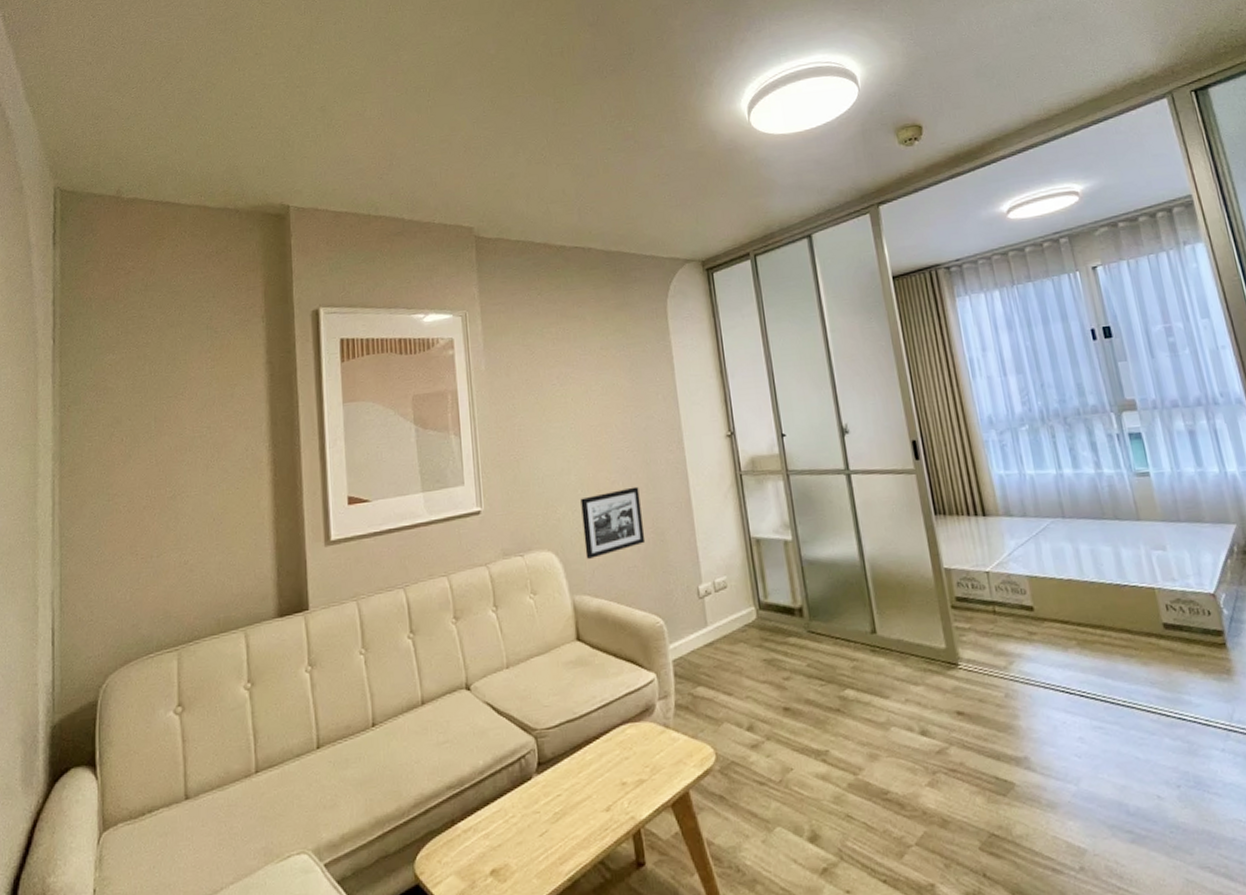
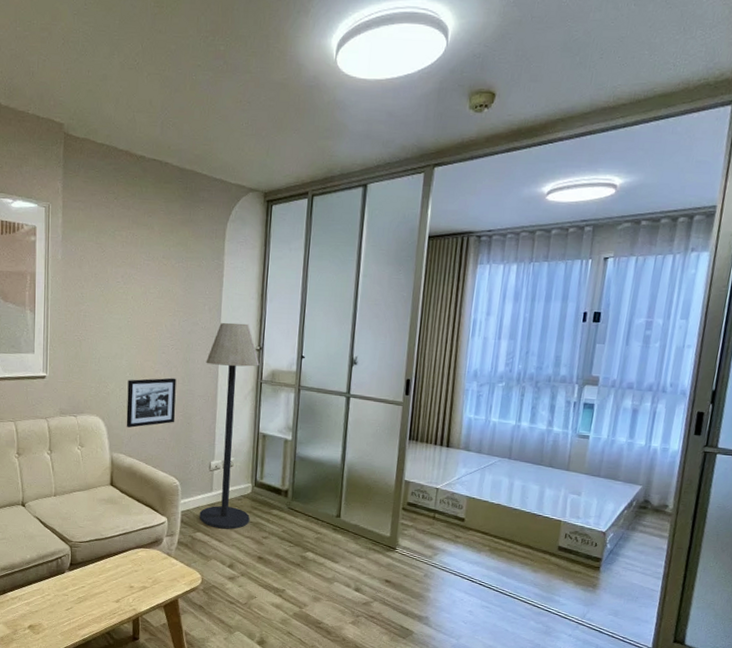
floor lamp: none [670,407,762,677] -> present [199,322,260,529]

